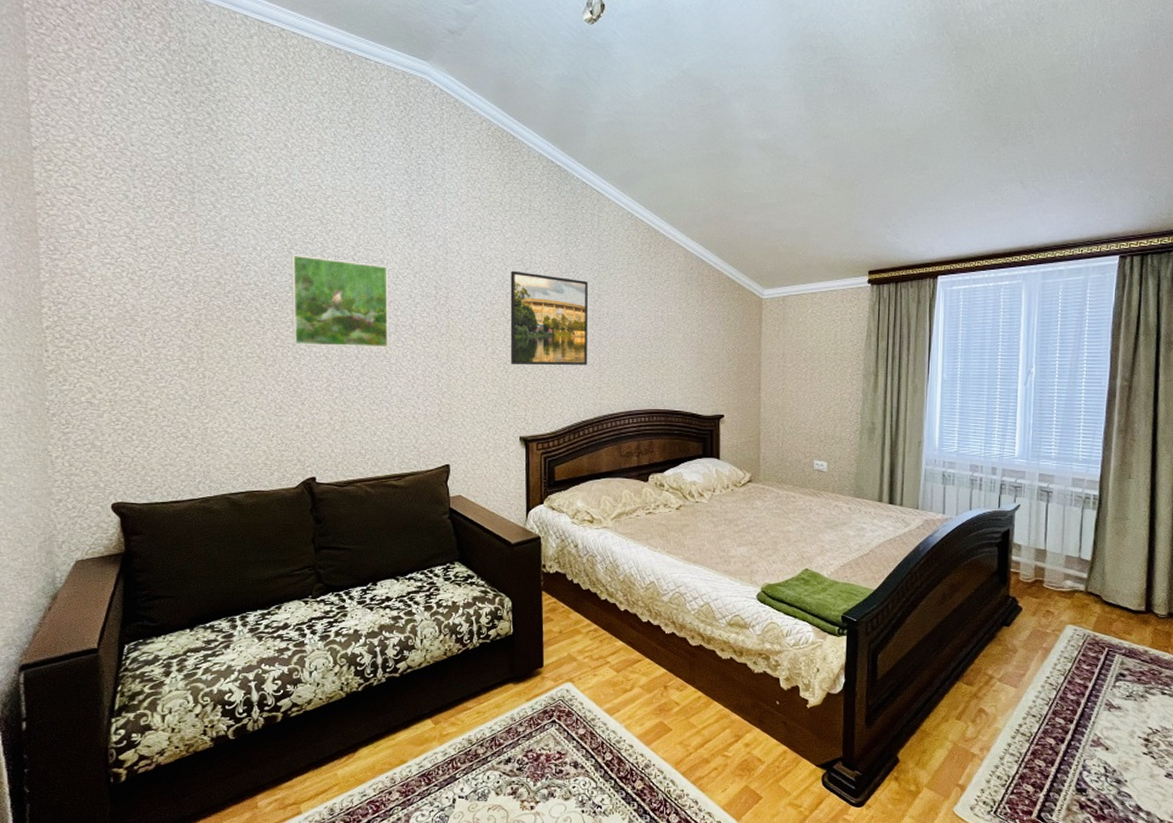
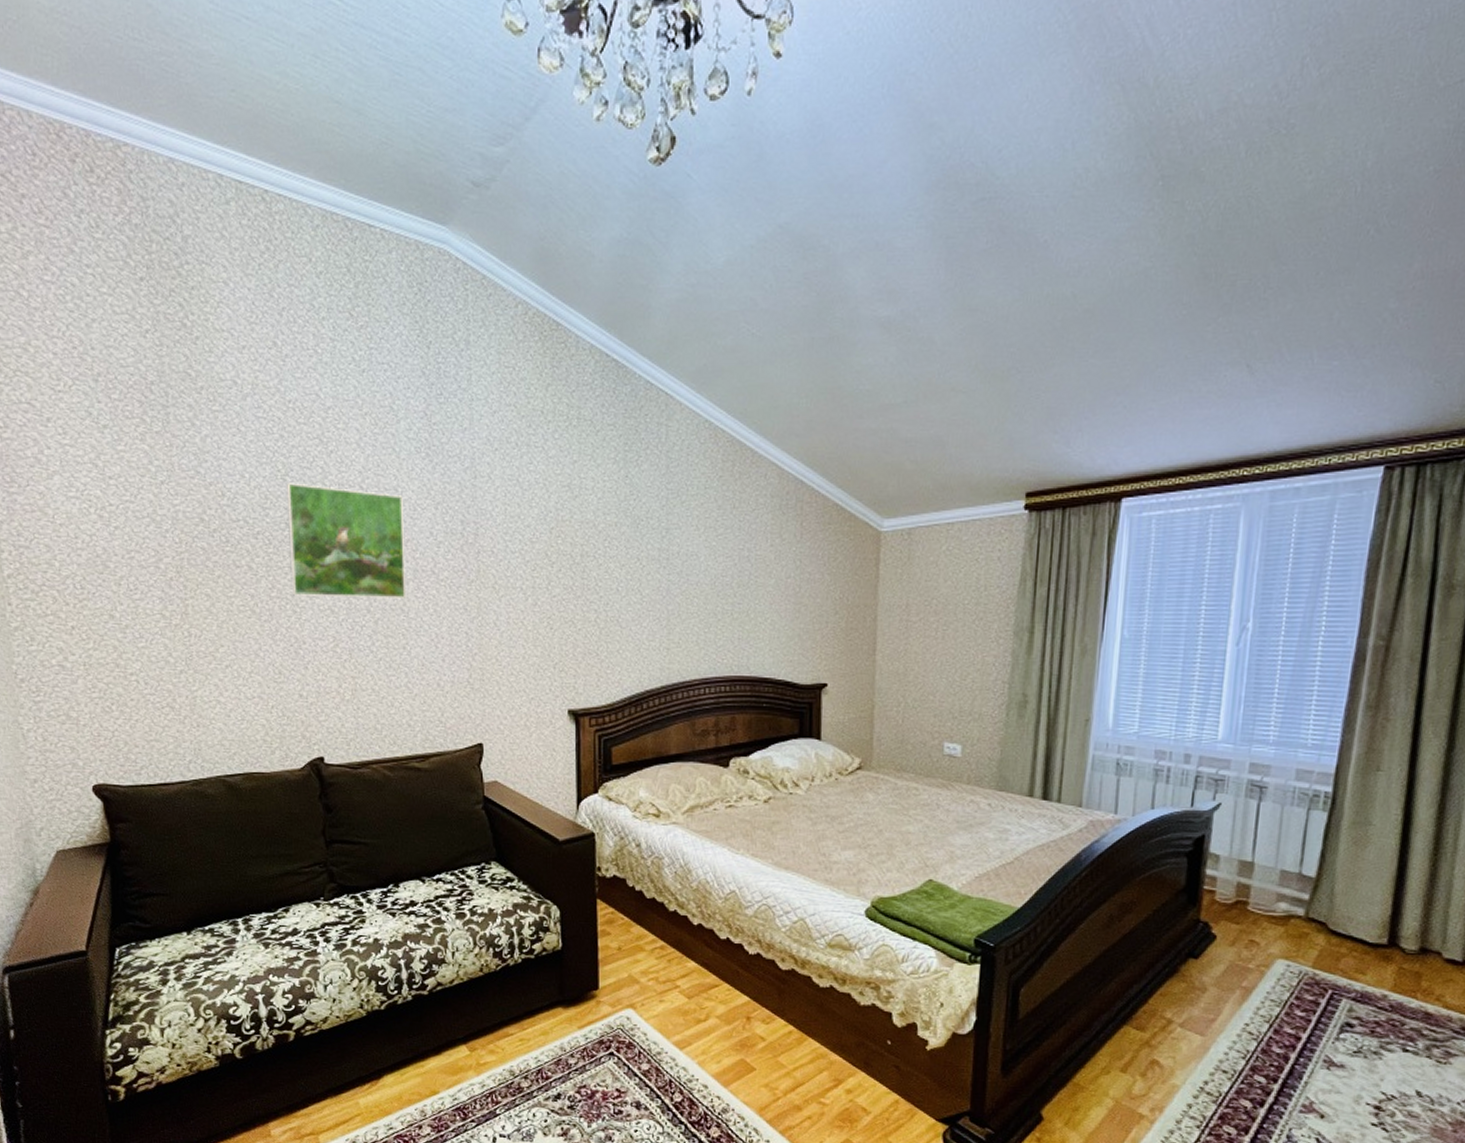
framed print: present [510,270,588,365] -> none [555,499,654,620]

